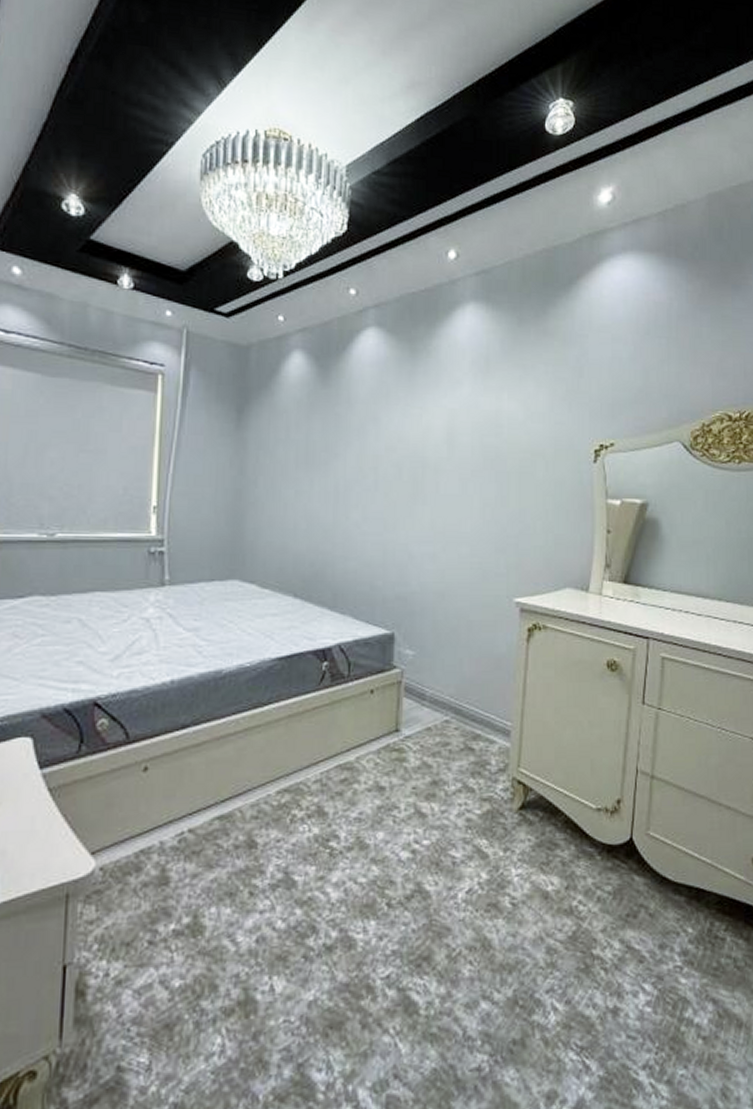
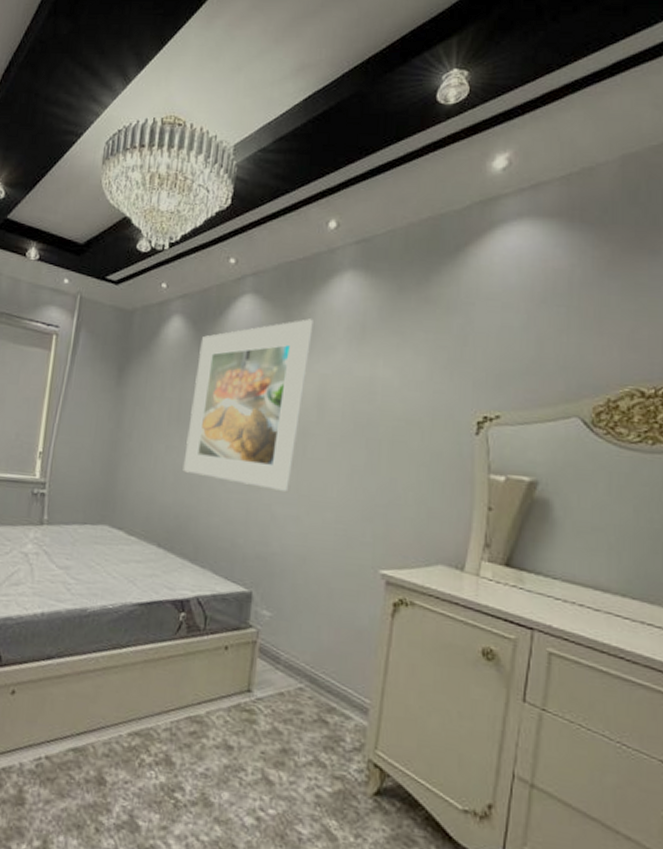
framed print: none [315,353,439,531] -> present [183,319,313,493]

